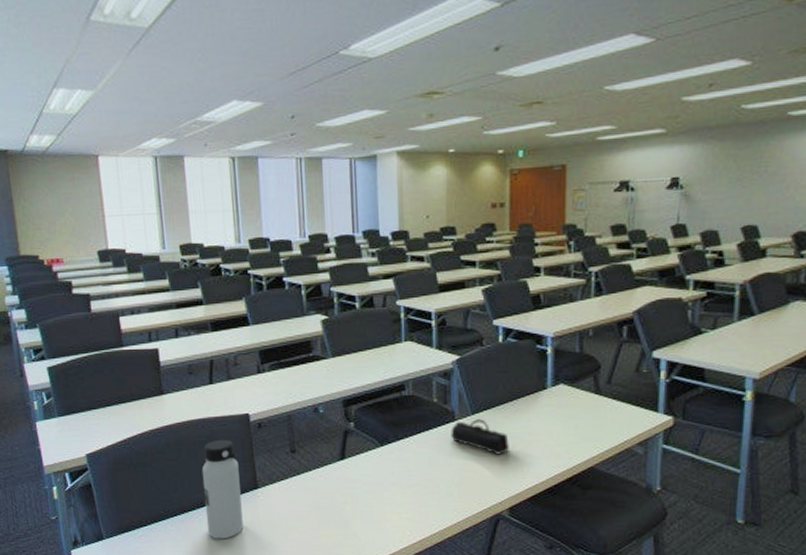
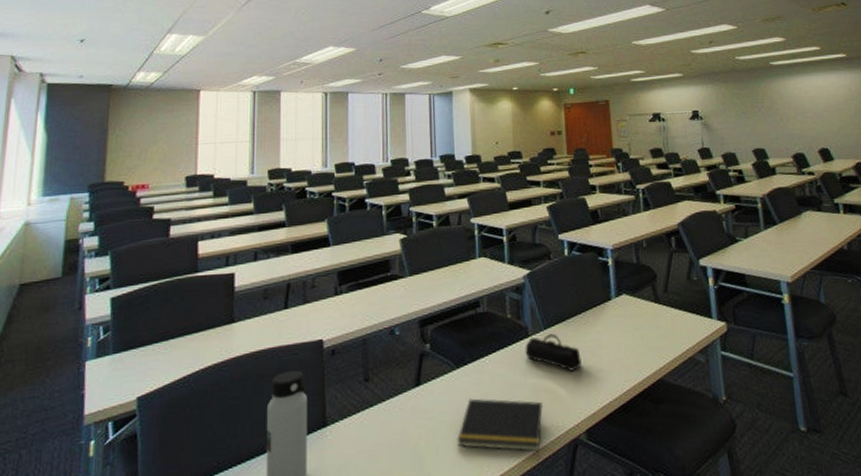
notepad: none [381,473,467,522] -> present [457,398,544,452]

